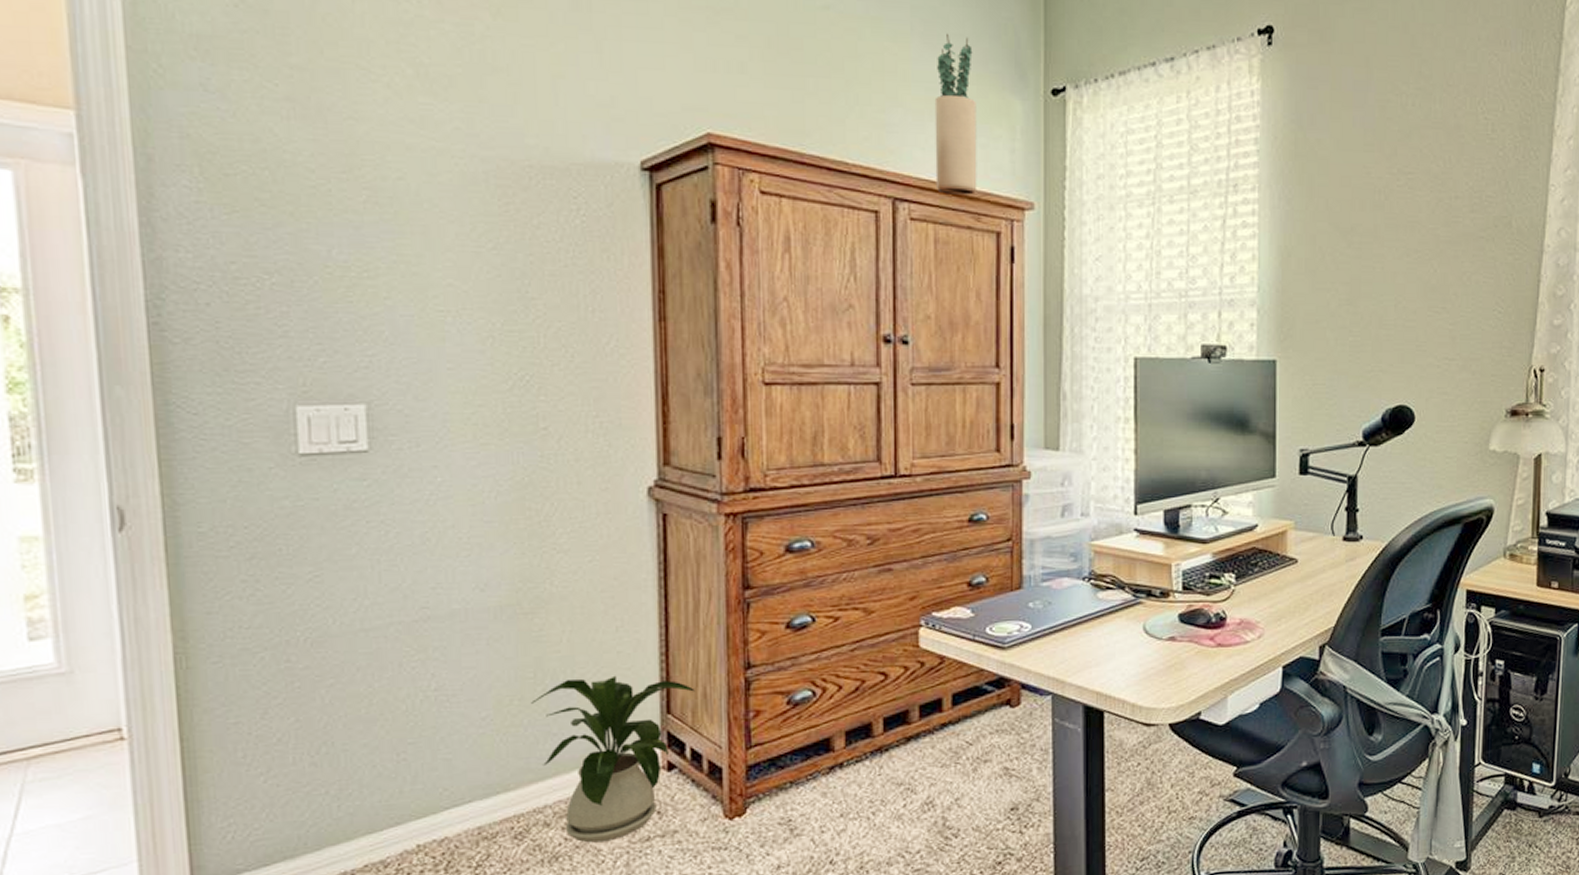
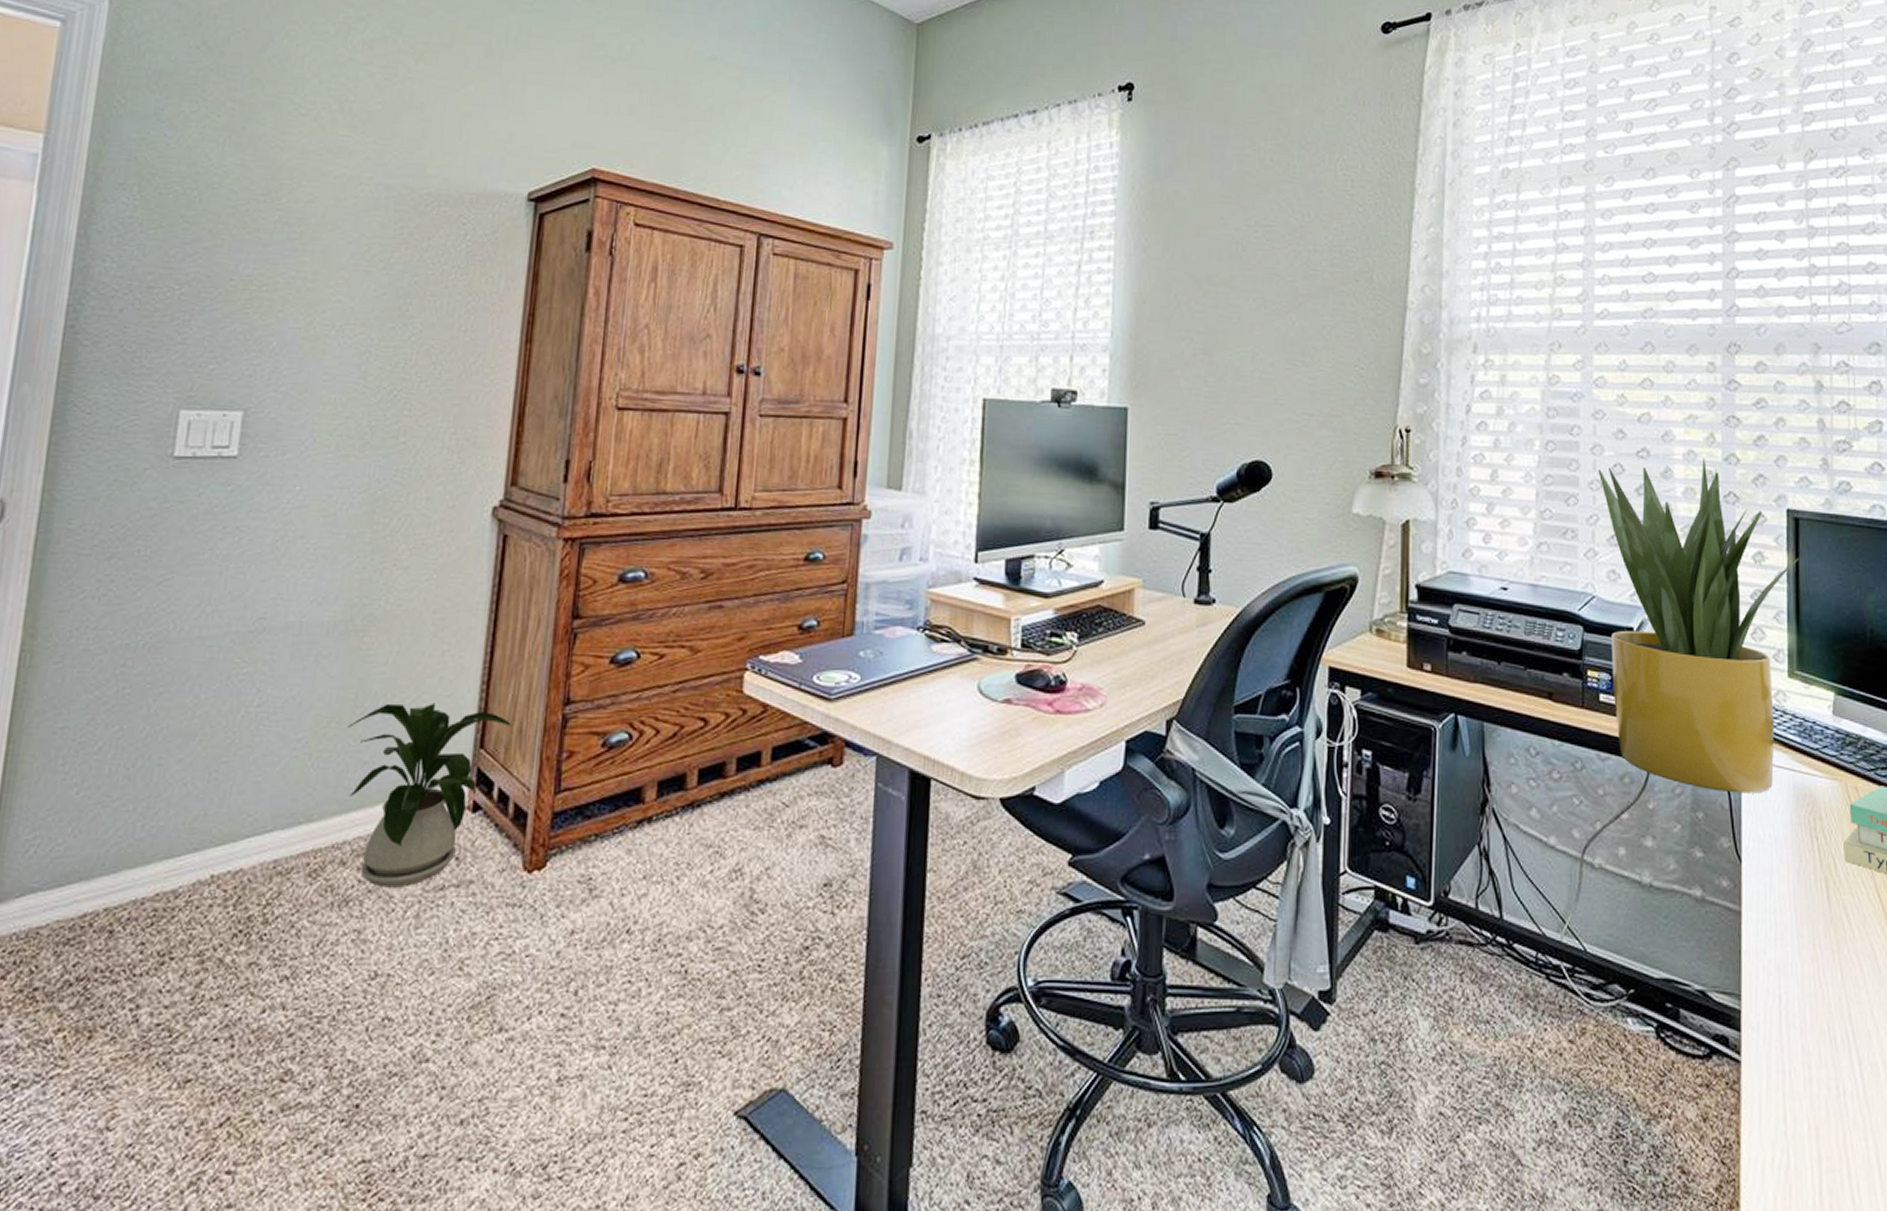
vase: present [934,33,977,195] -> none [800,83,845,234]

